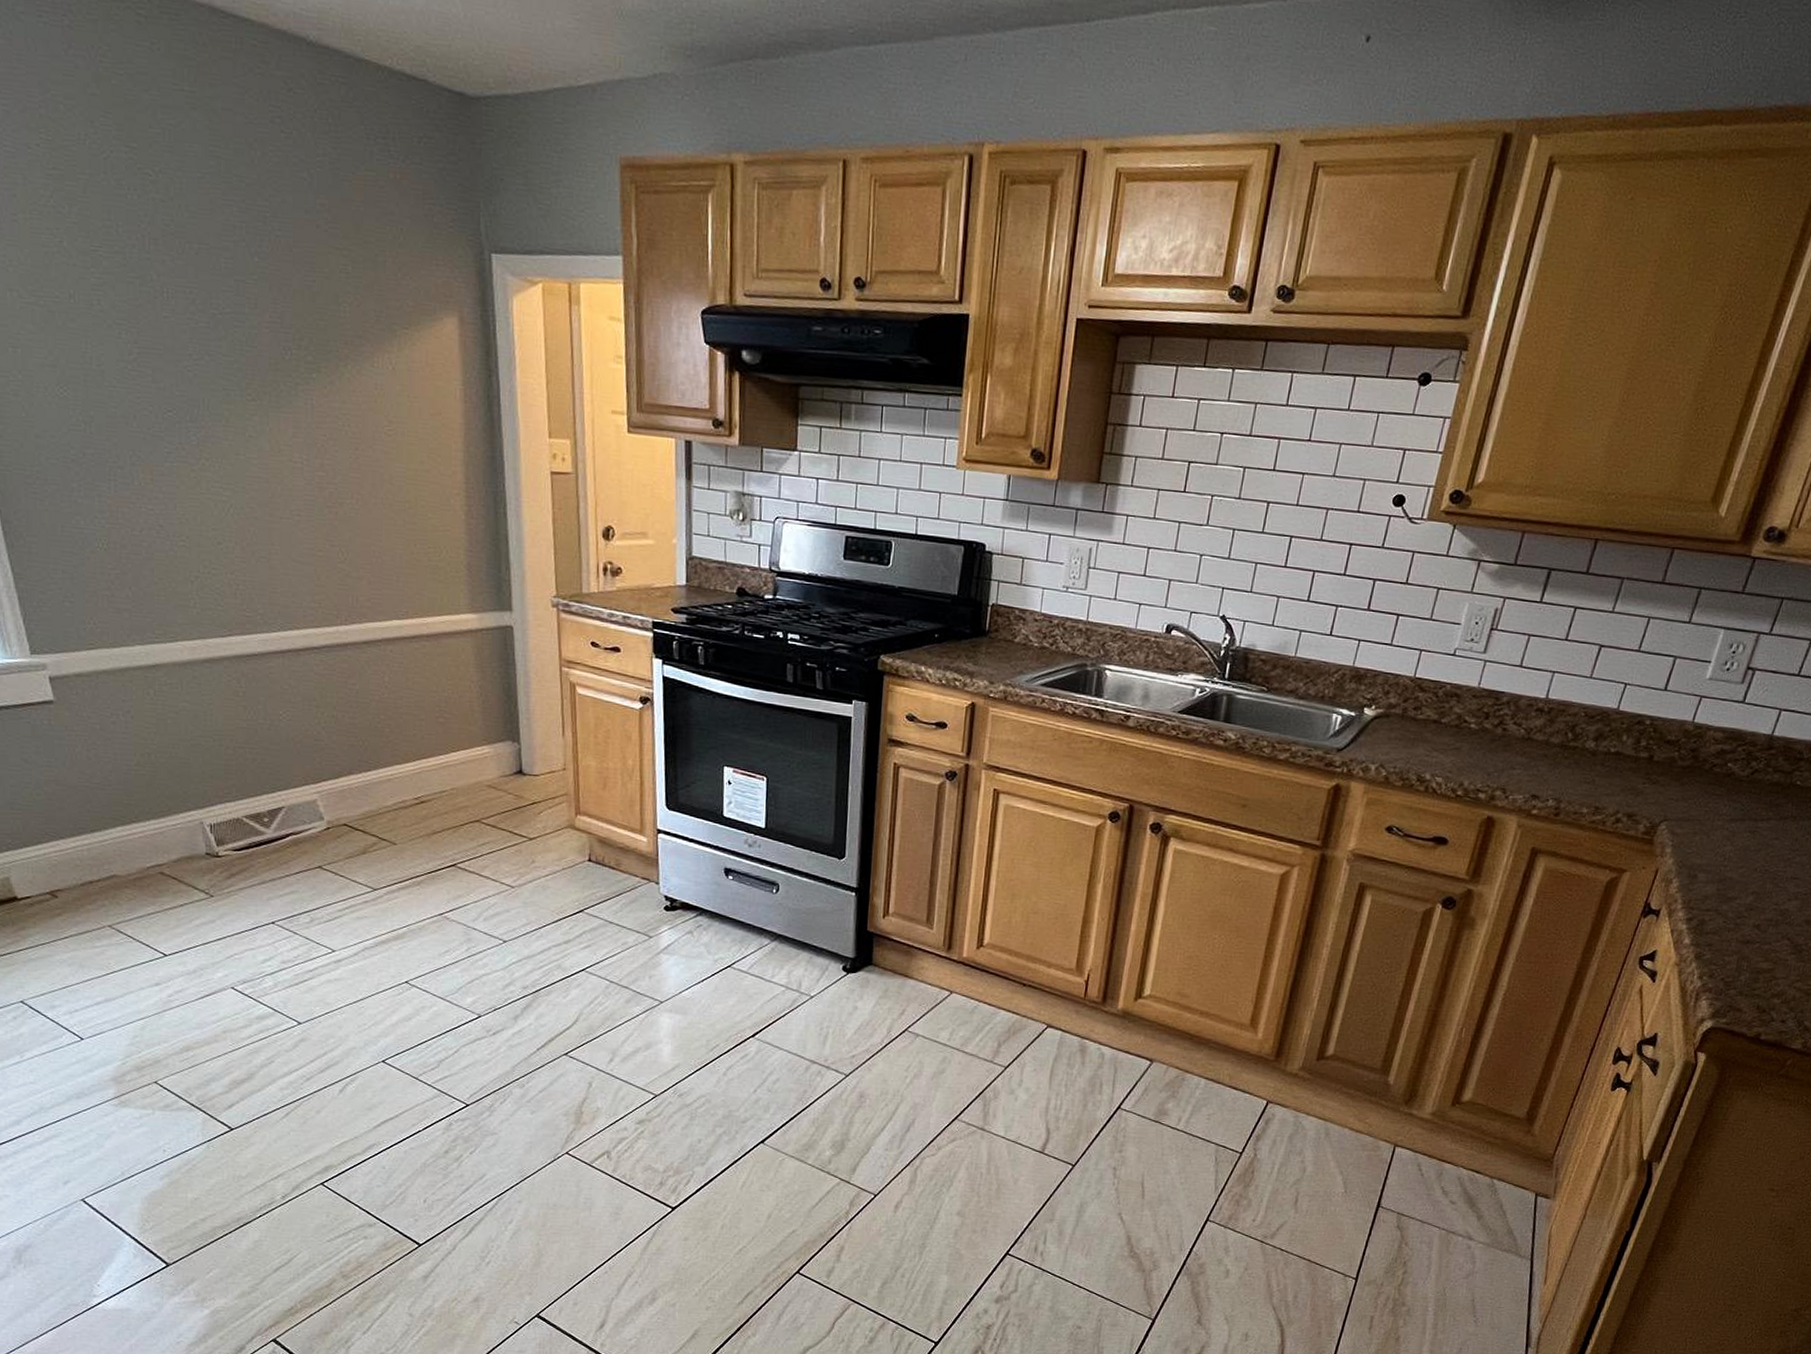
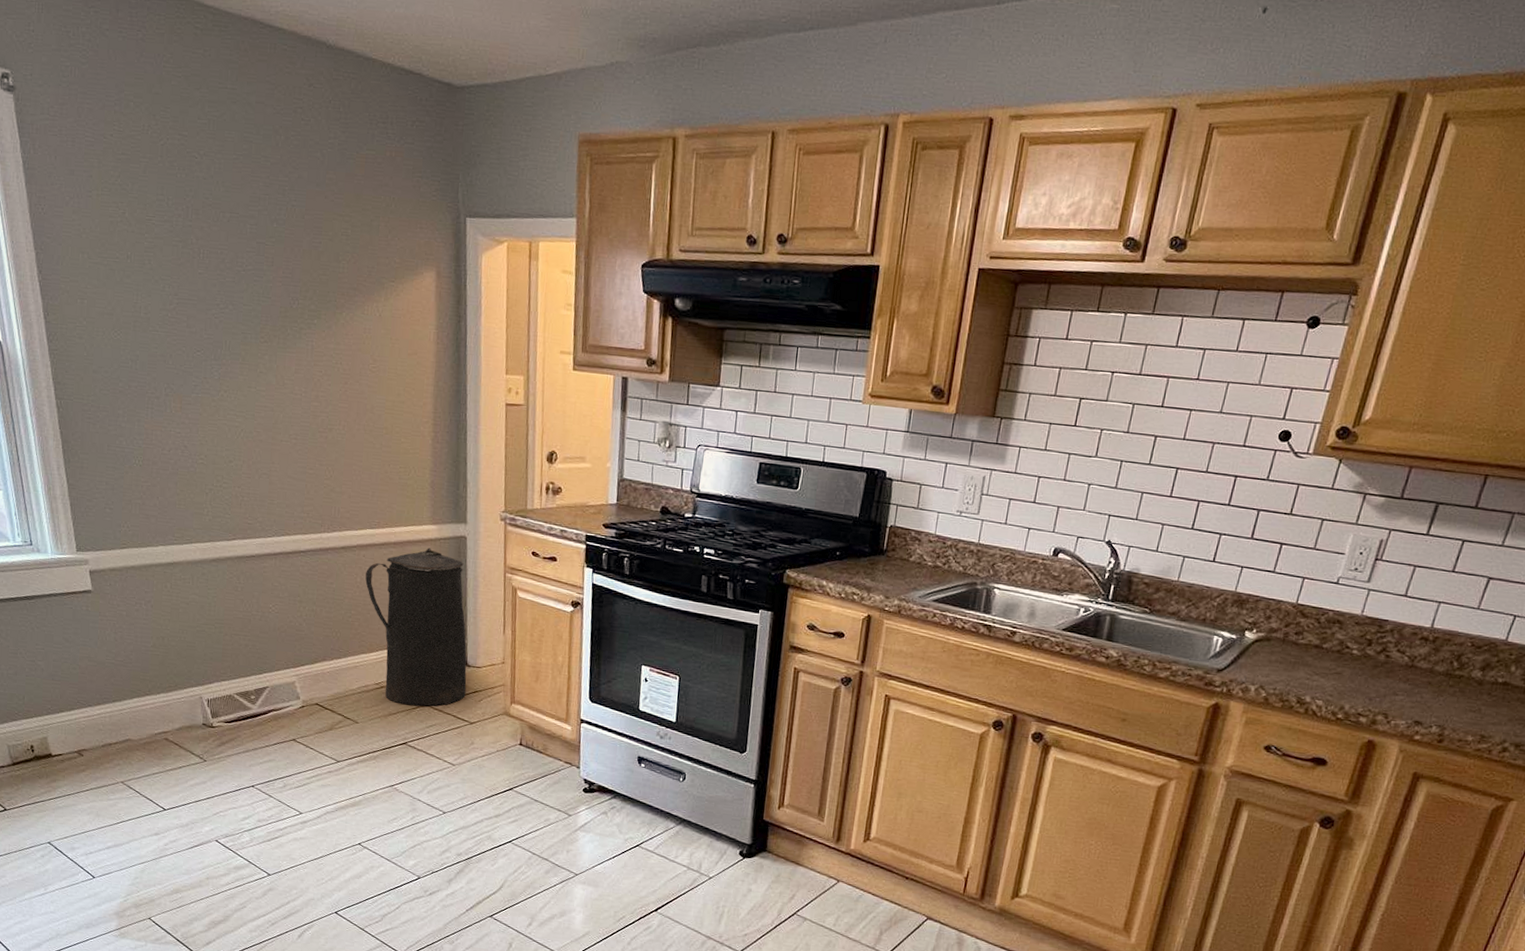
trash can: none [395,640,523,822] -> present [365,548,467,707]

